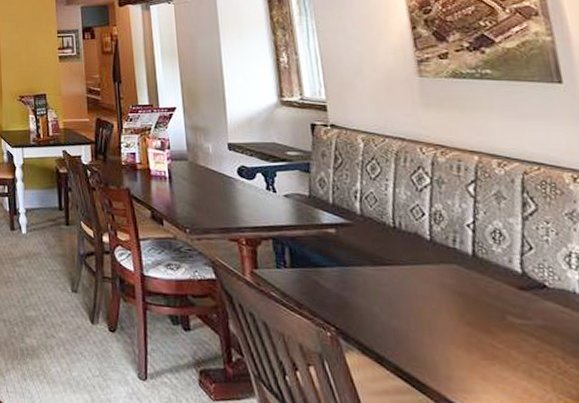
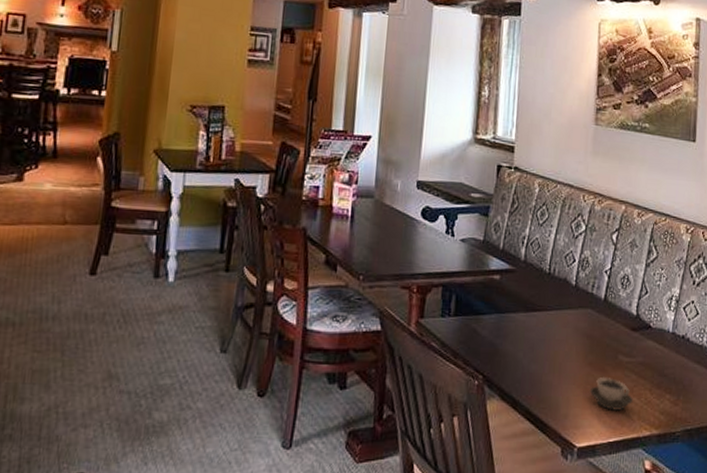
cup: none [474,338,540,379] -> present [589,376,633,411]

